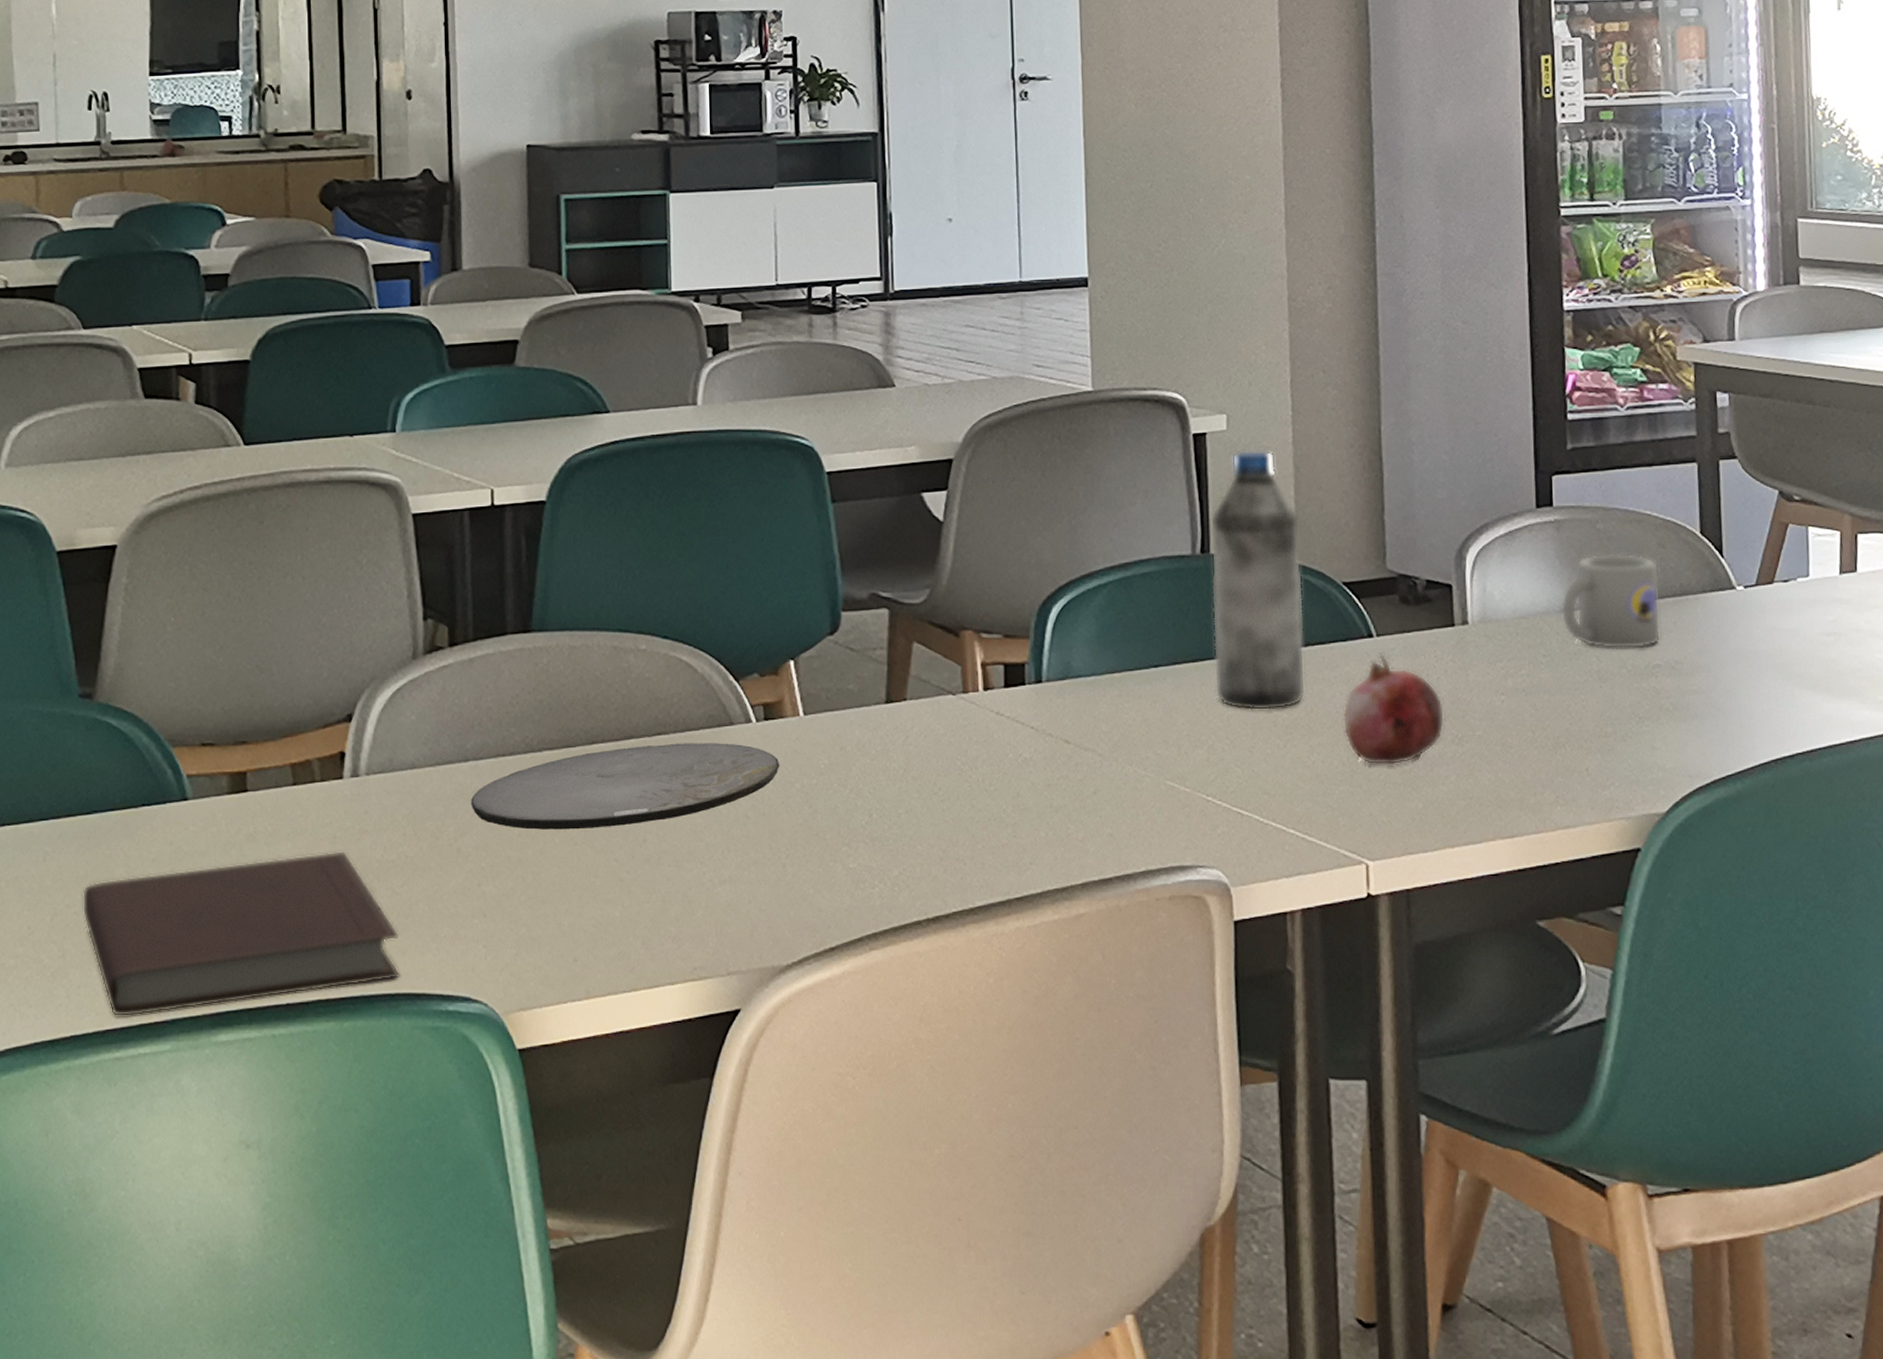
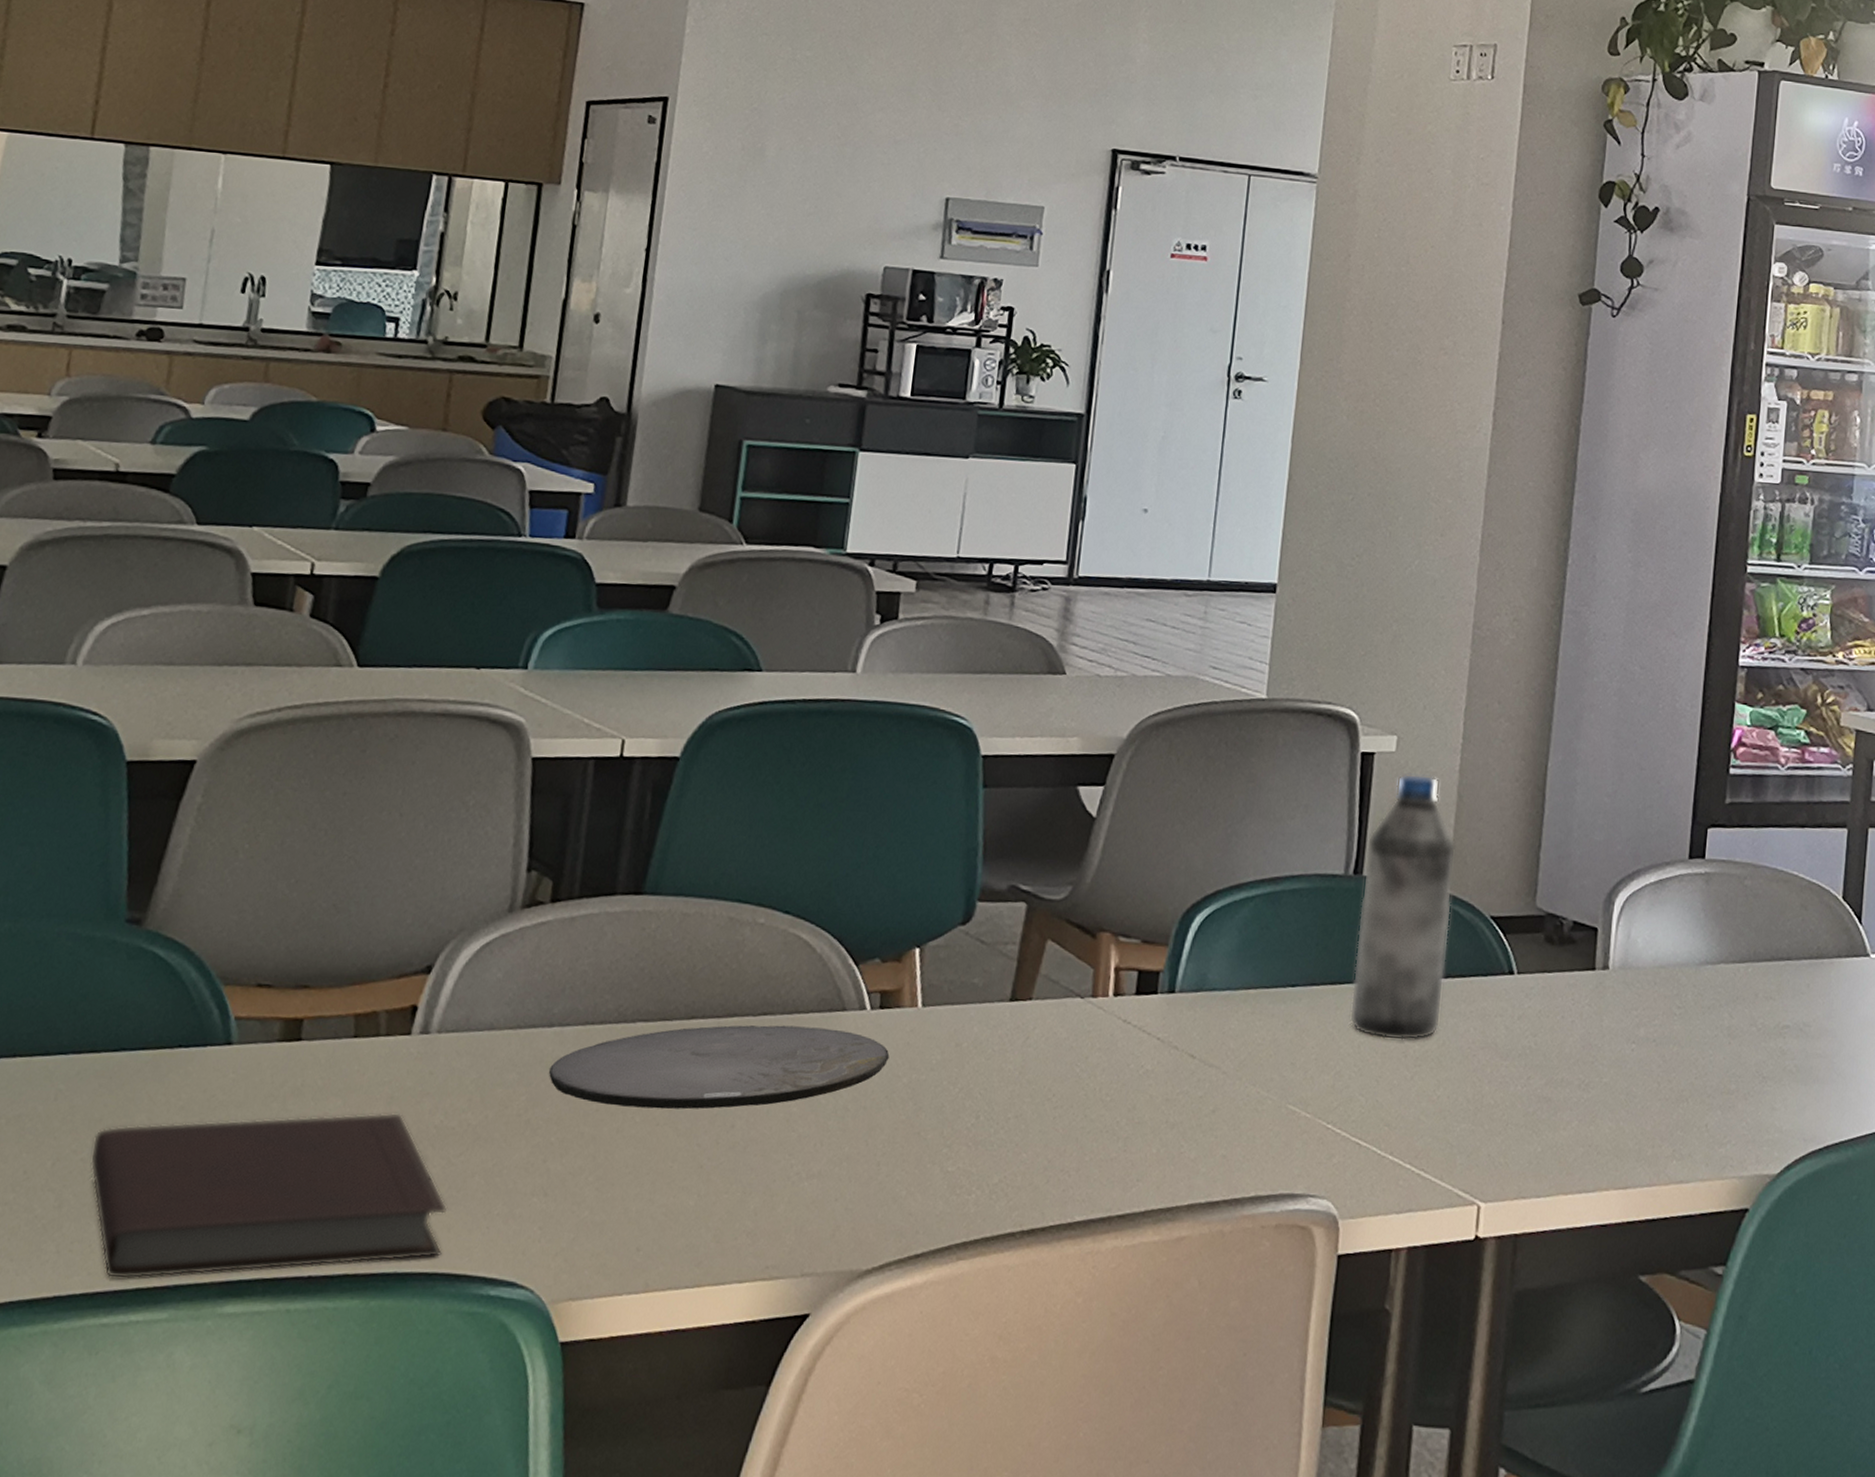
fruit: present [1342,653,1445,765] -> none [1472,991,1575,1107]
mug: present [1560,553,1661,649] -> none [1699,910,1800,1008]

